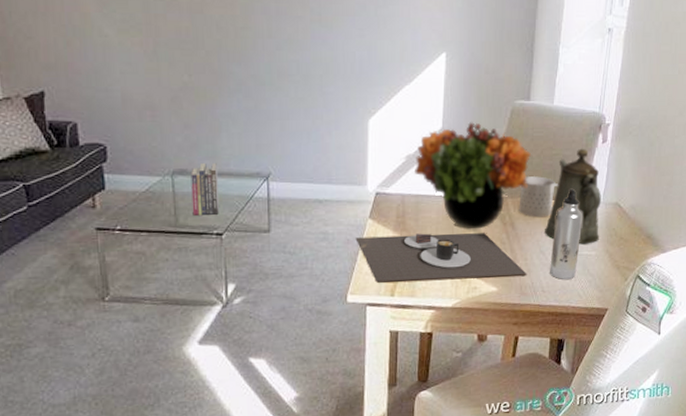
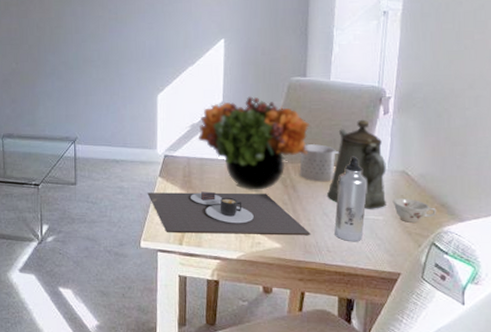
books: present [191,163,220,215] -> none [16,129,37,169]
teacup: none [605,231,643,256] -> present [392,198,437,223]

